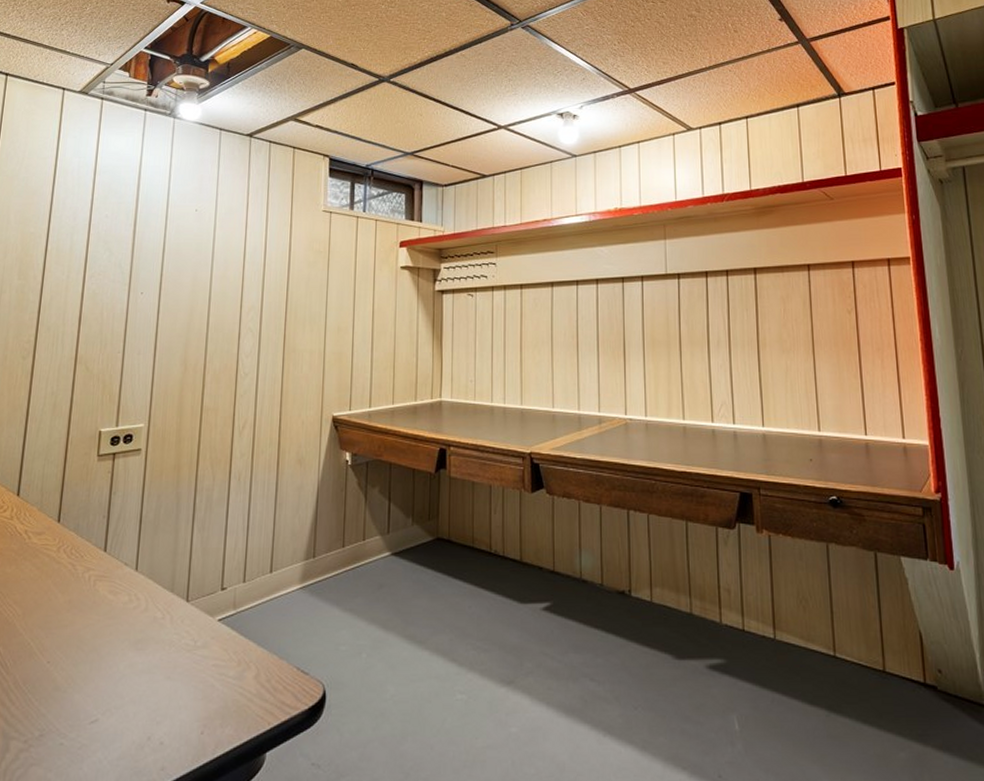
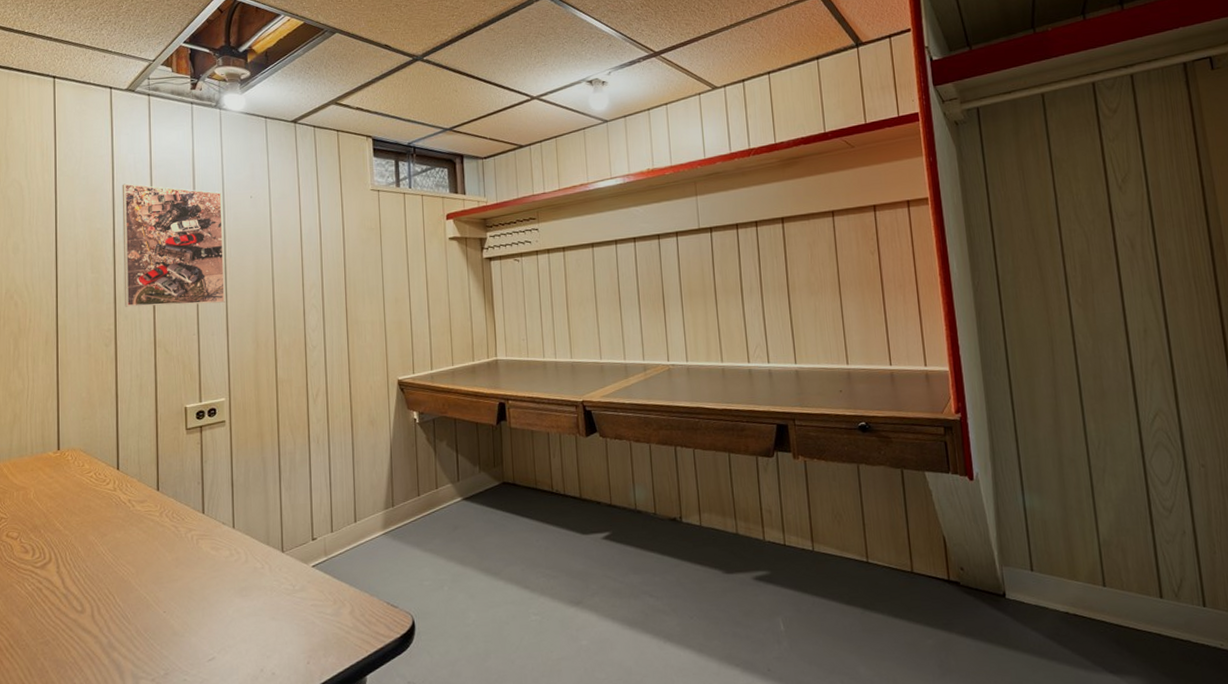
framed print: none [48,188,166,320] -> present [122,183,225,307]

